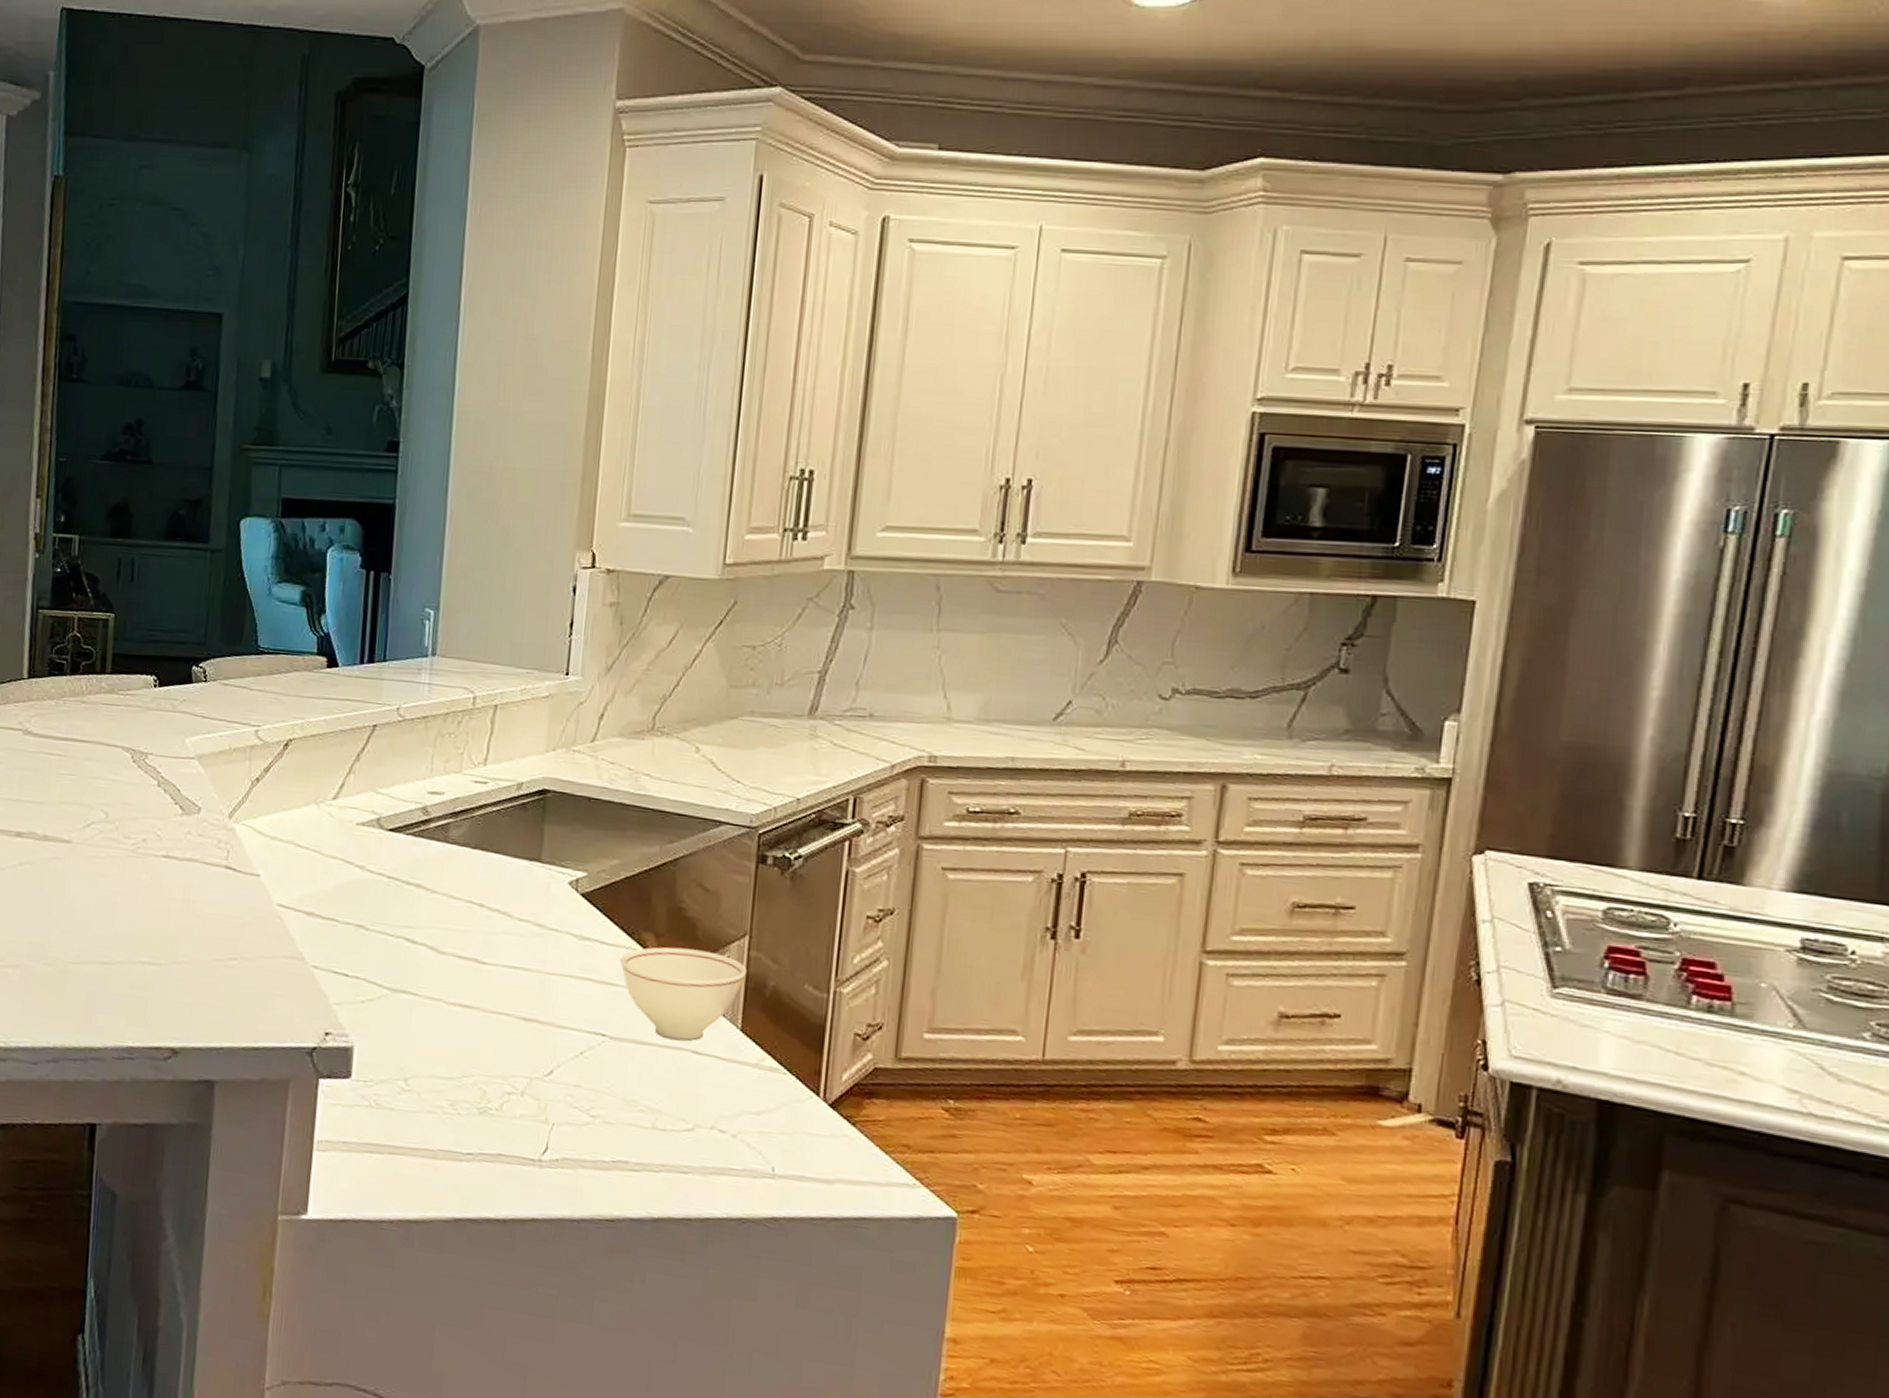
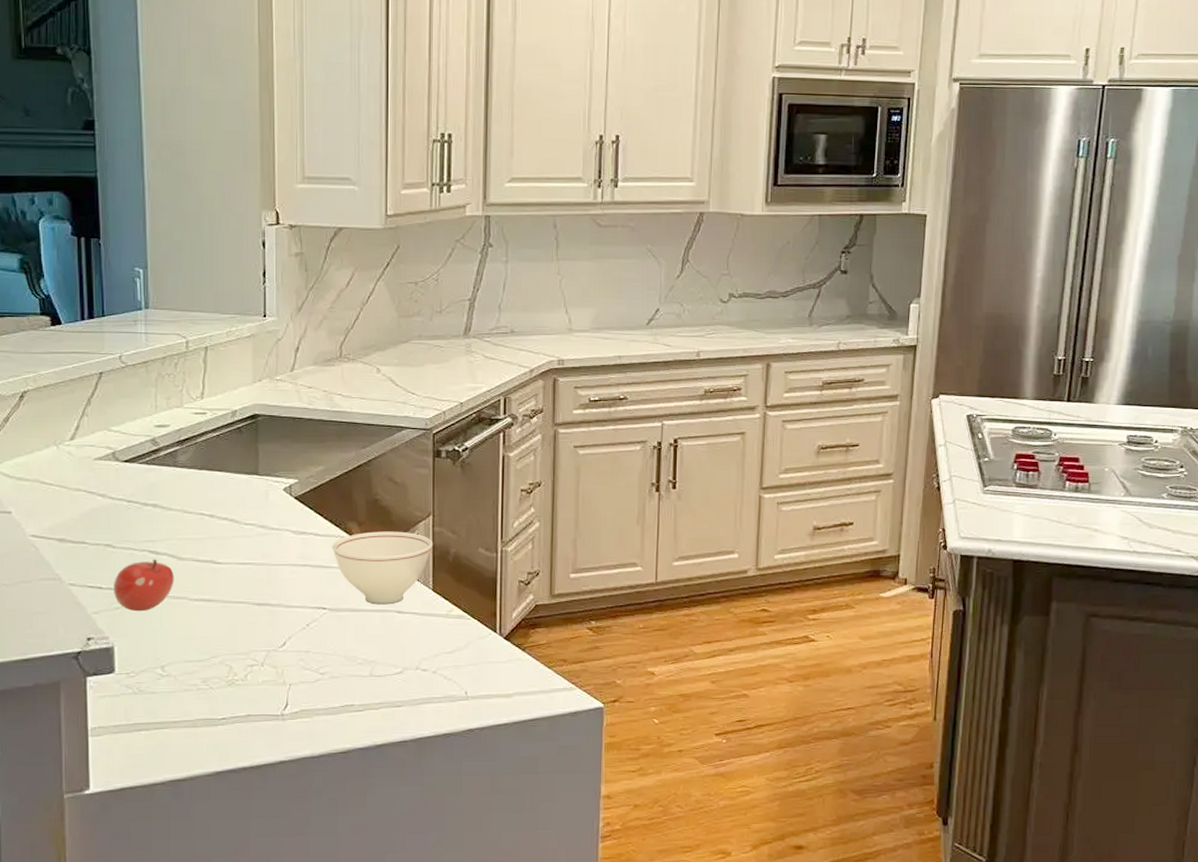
fruit: none [360,949,431,1010] -> present [114,559,174,612]

